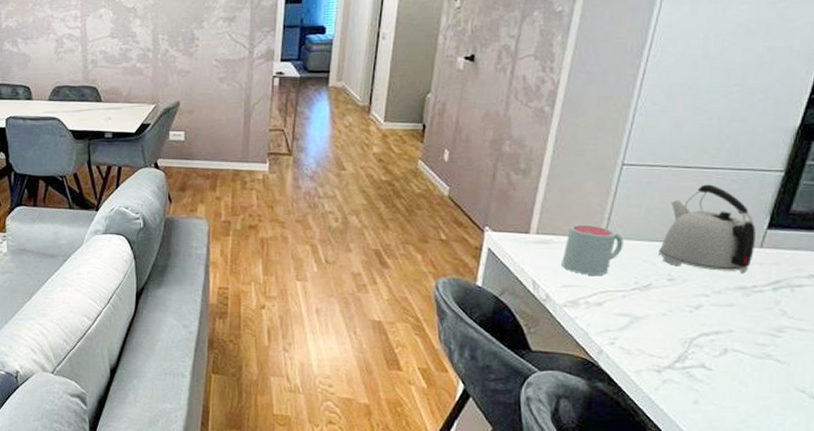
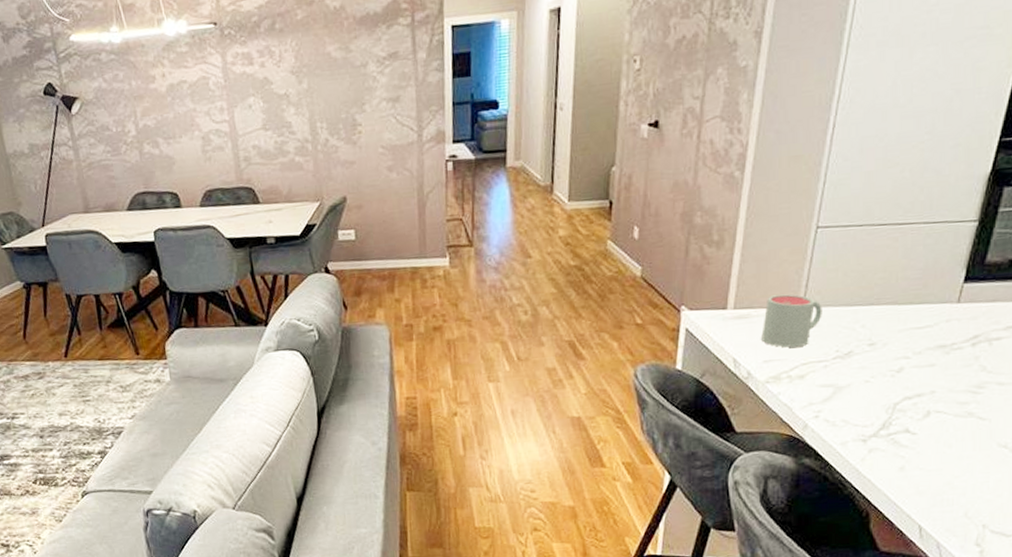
kettle: present [658,184,756,273] -> none [858,240,953,331]

